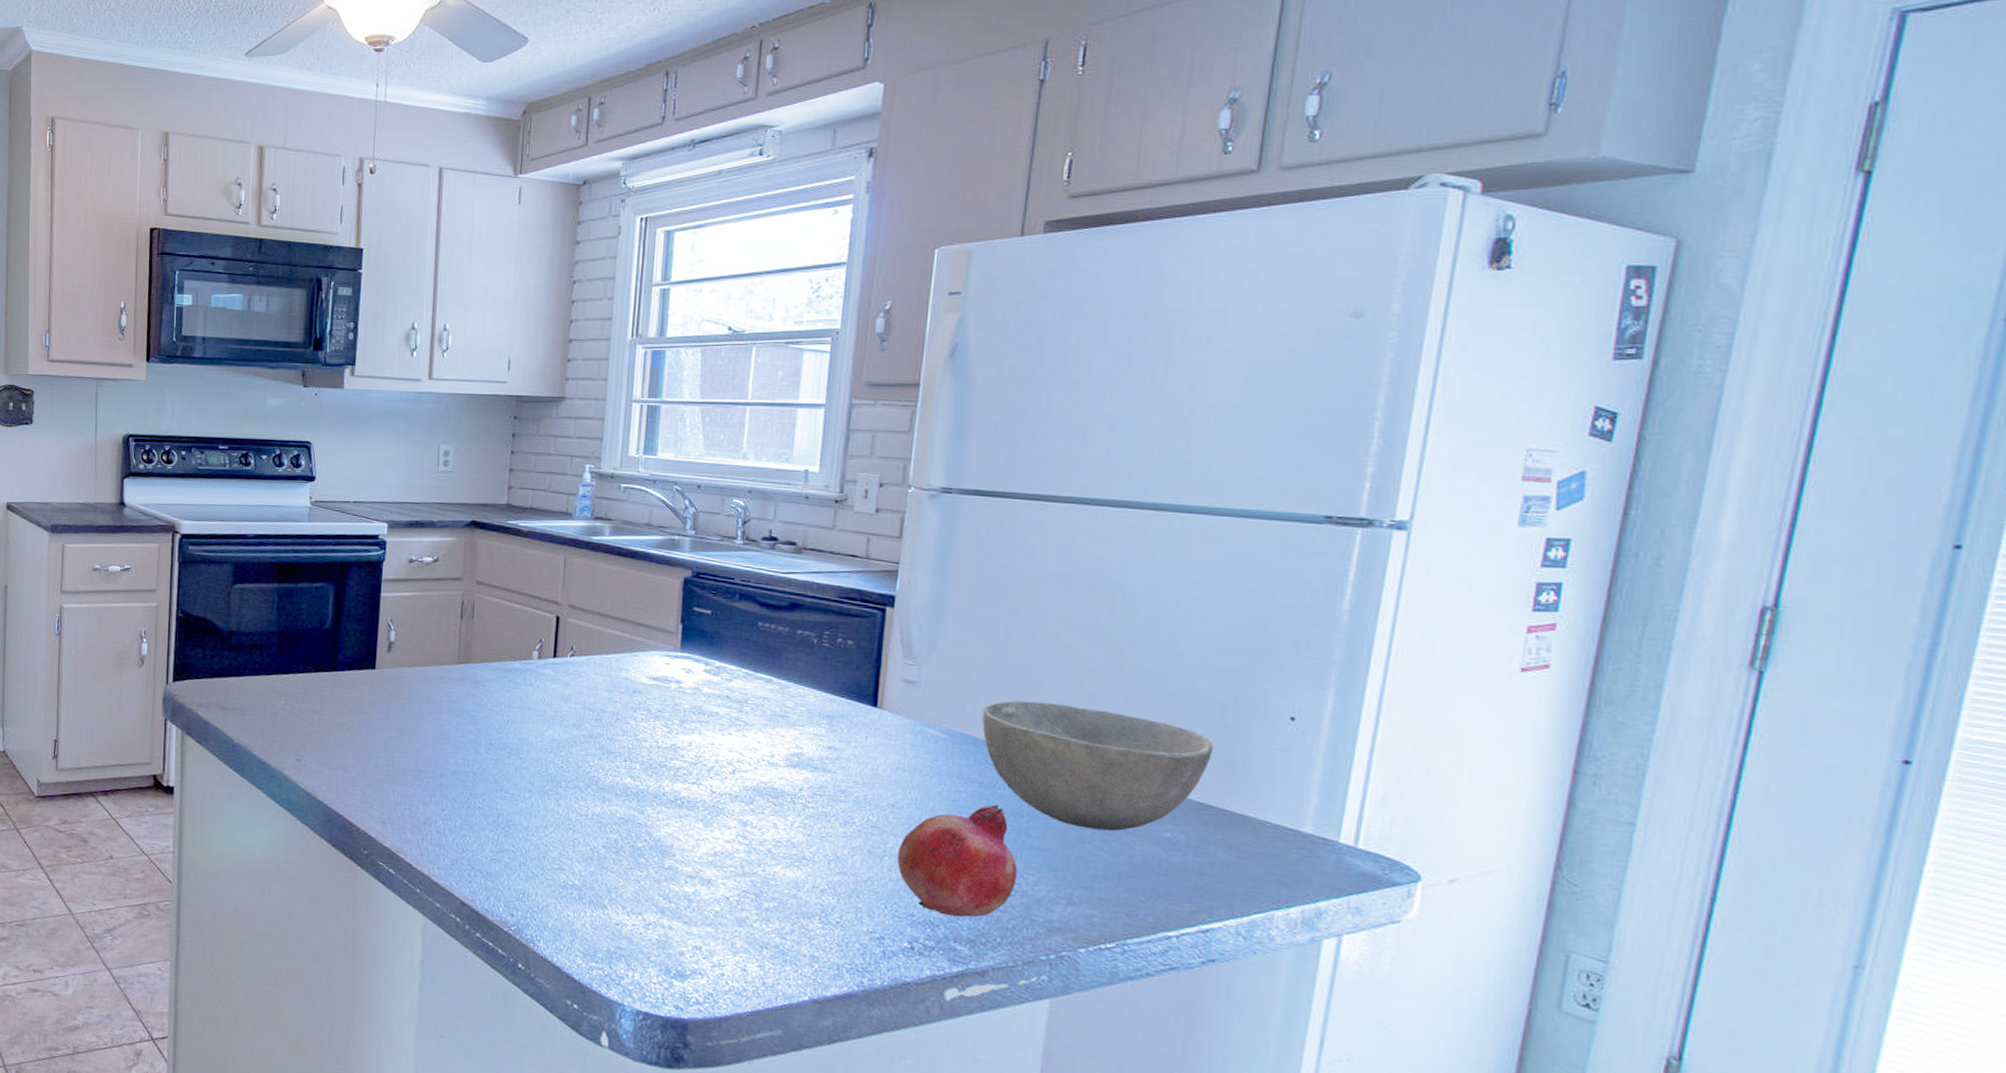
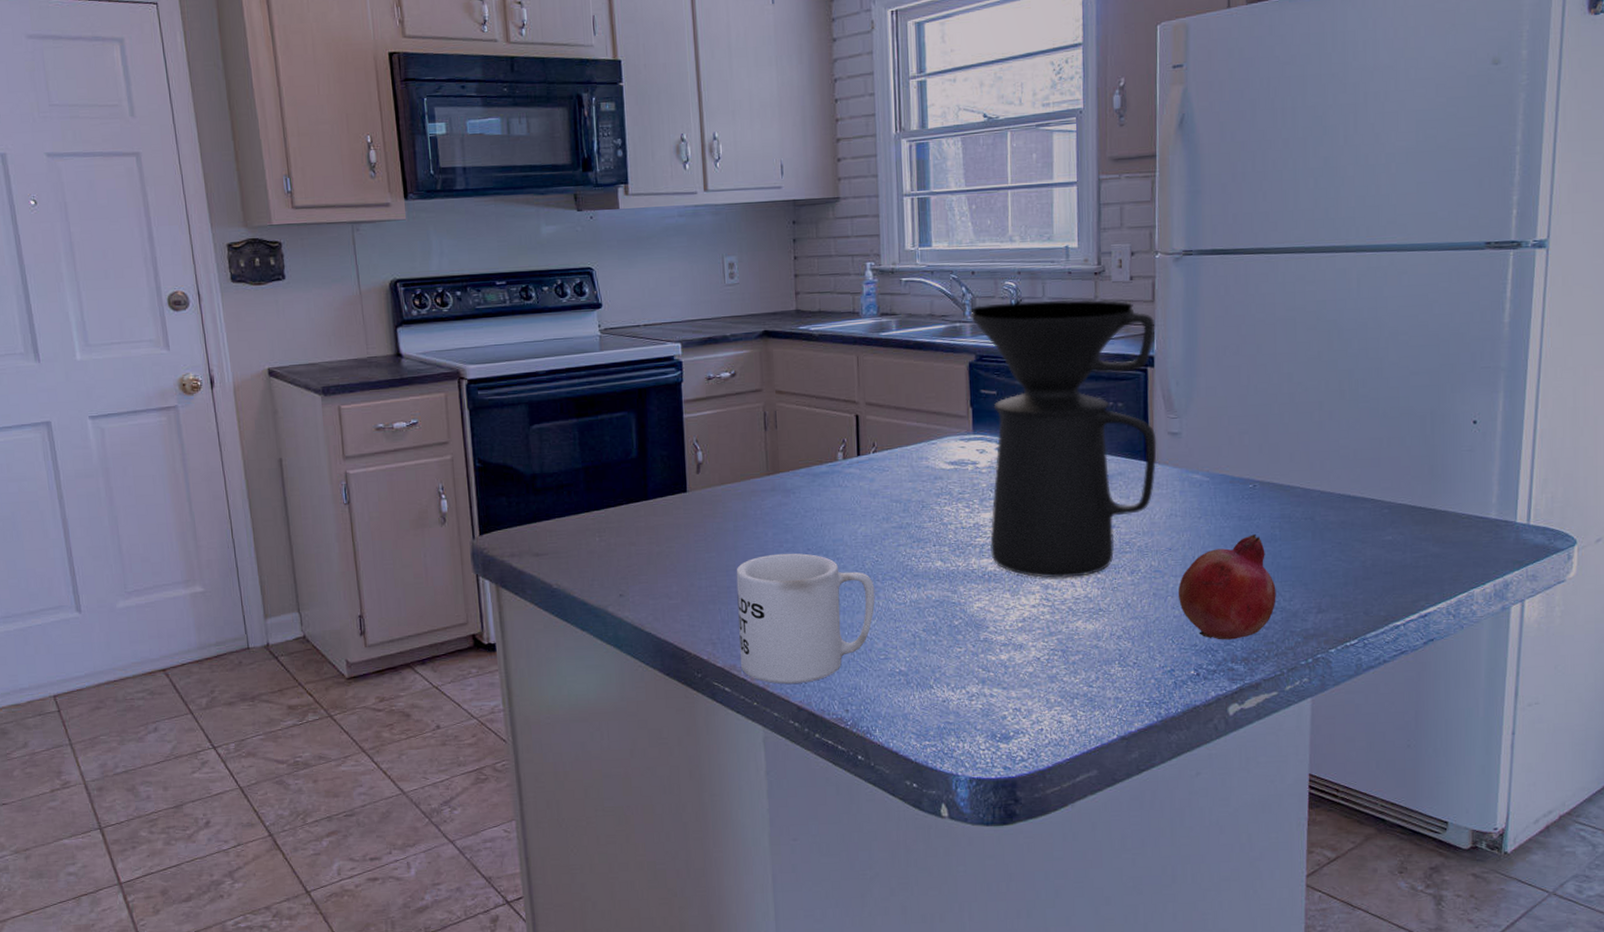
mug: none [408,743,556,879] -> present [736,553,875,684]
coffee maker: none [686,520,899,819] -> present [969,299,1157,578]
bowl: present [981,700,1214,831] -> none [1235,435,1418,543]

